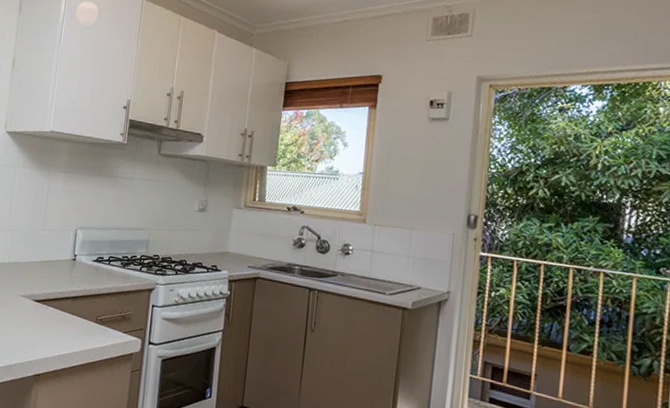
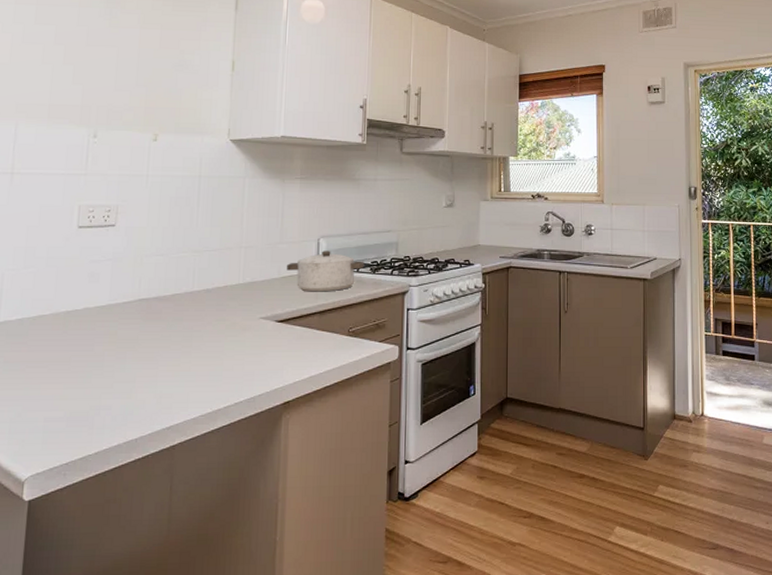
cooking pot: none [46,241,116,280] -> present [287,251,365,292]

